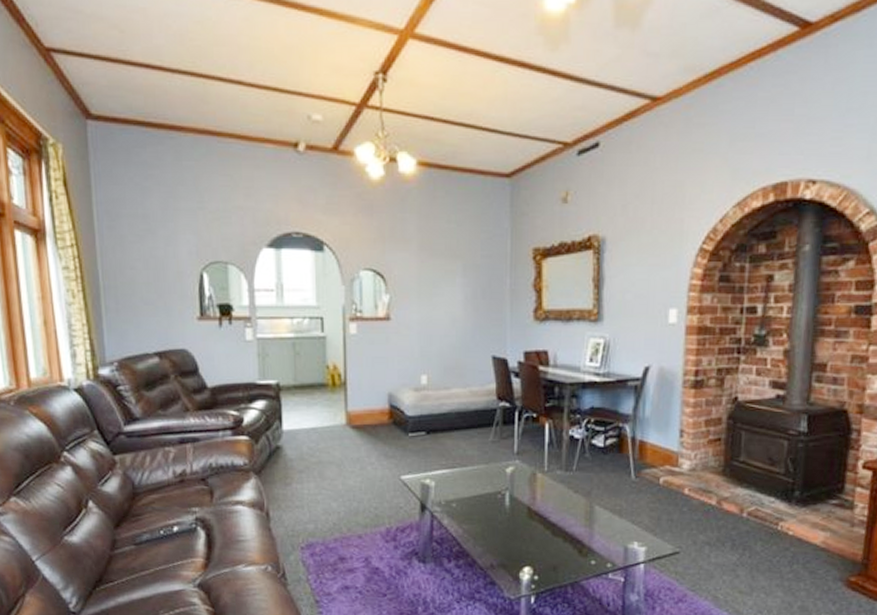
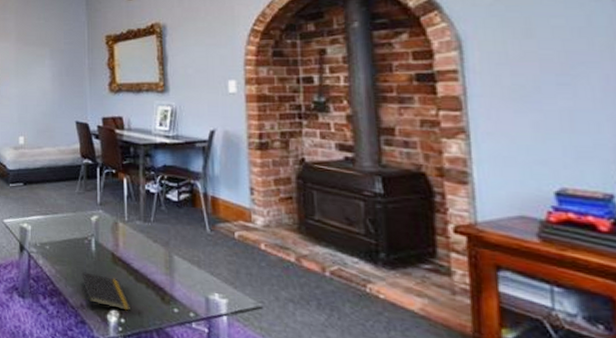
notepad: none [492,530,546,569] -> present [81,272,131,311]

